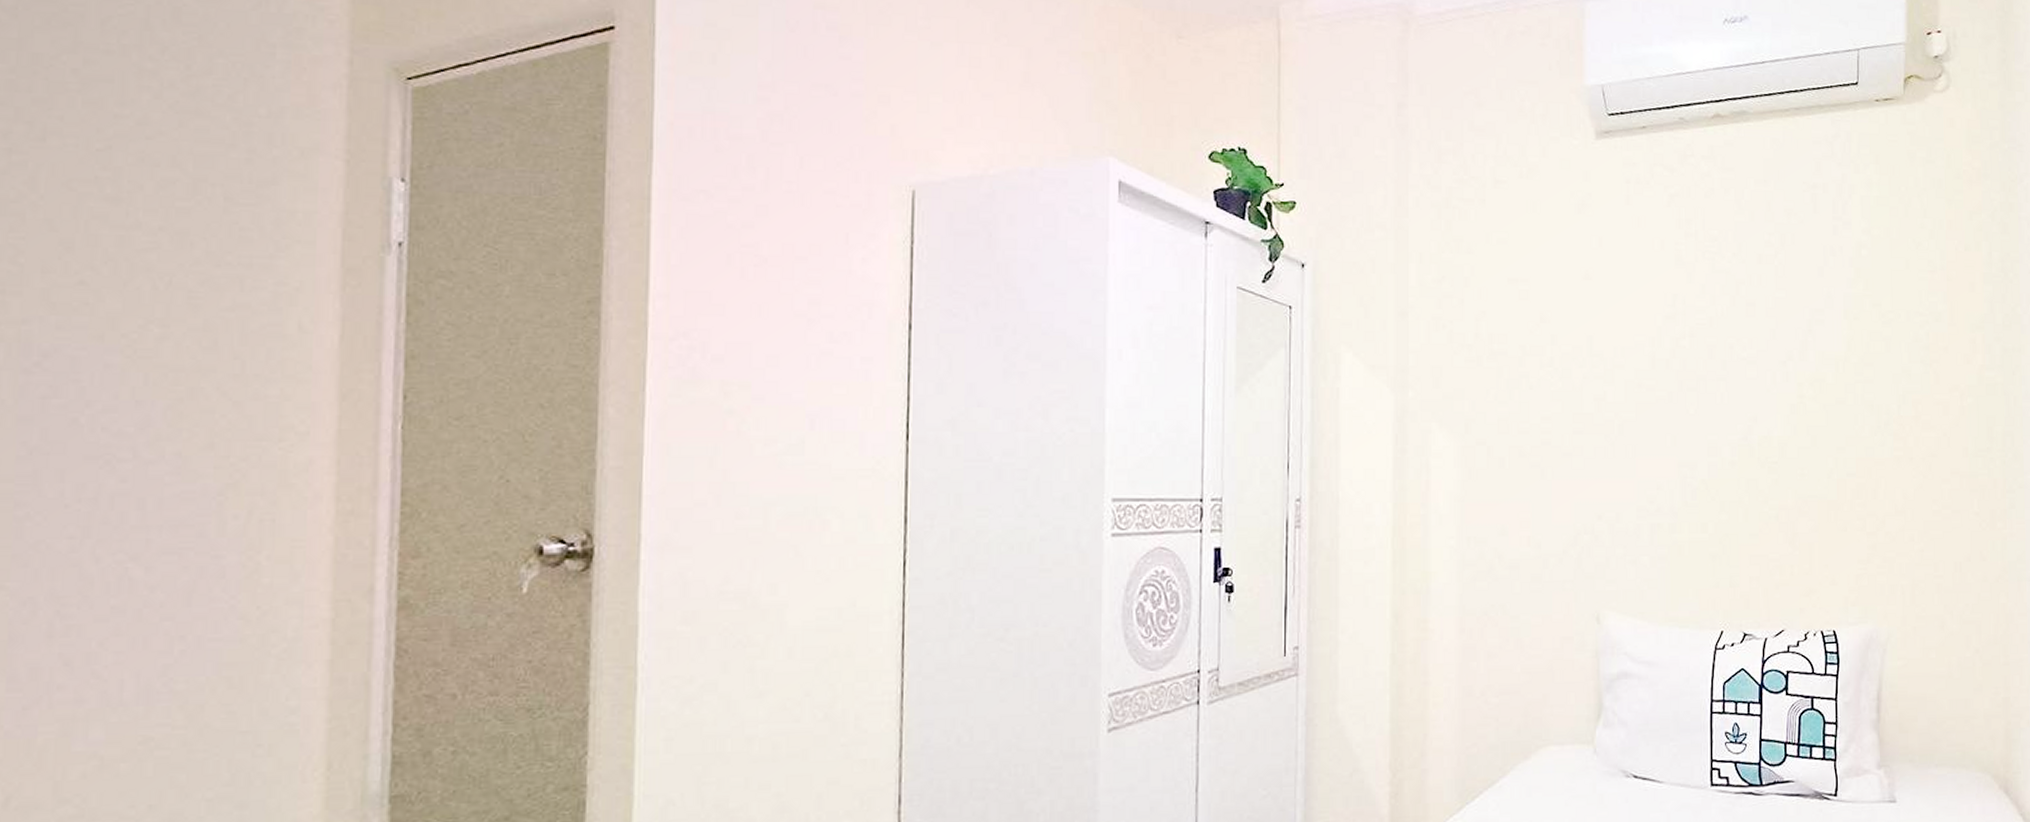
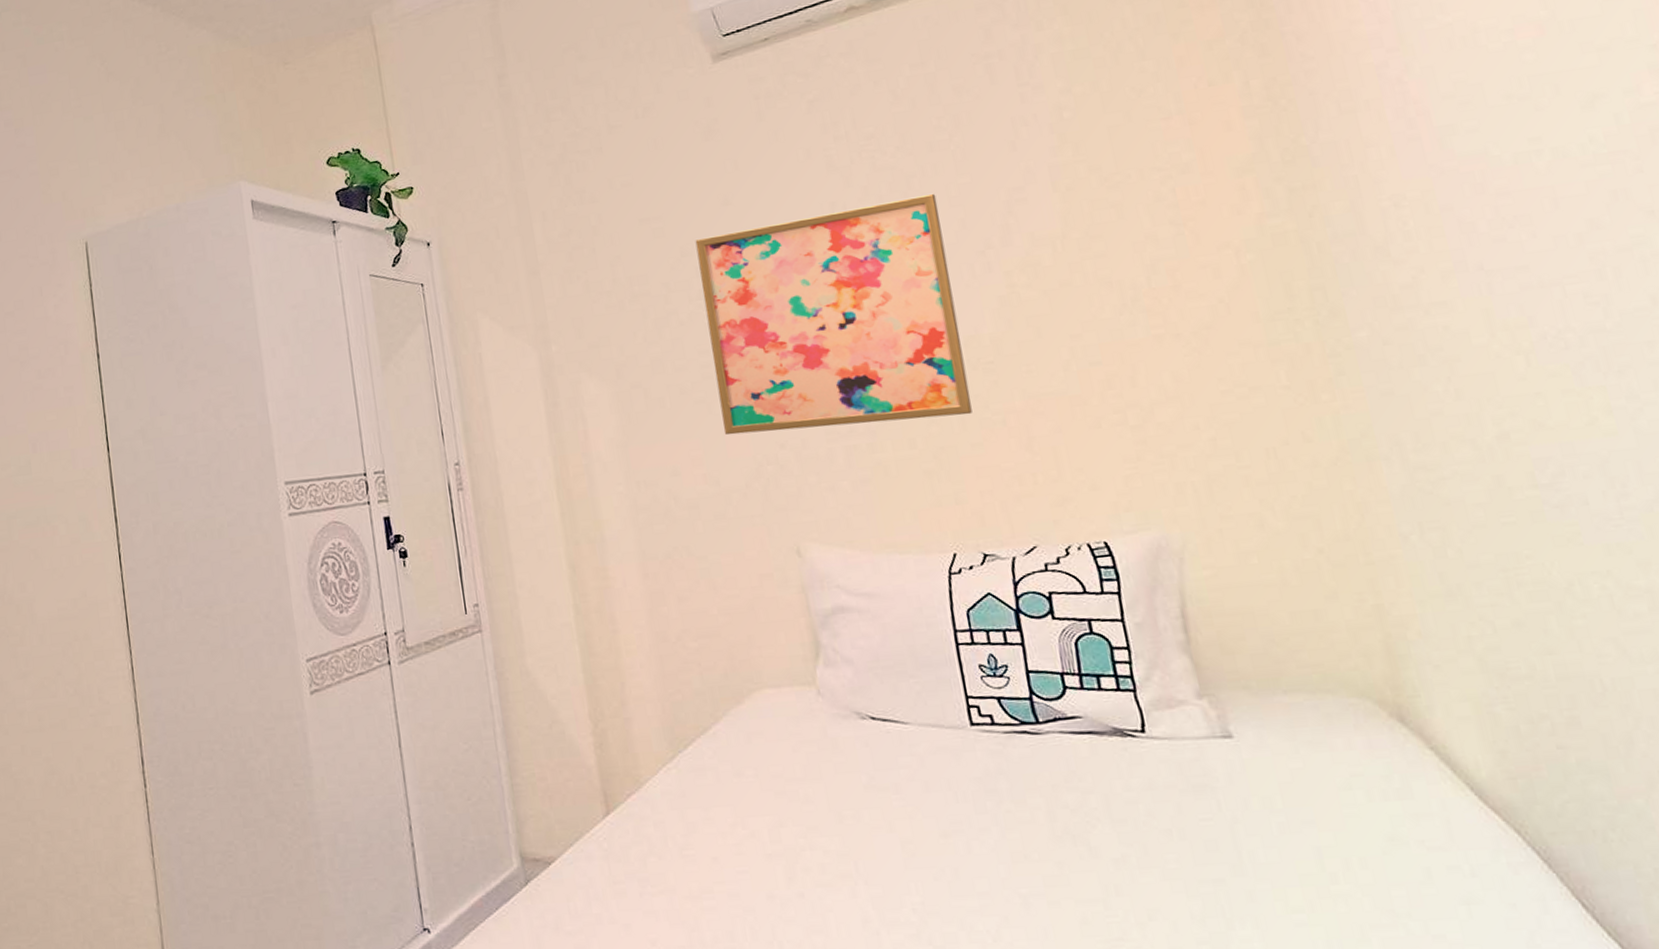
wall art: none [1552,301,1757,507] -> present [695,193,972,435]

